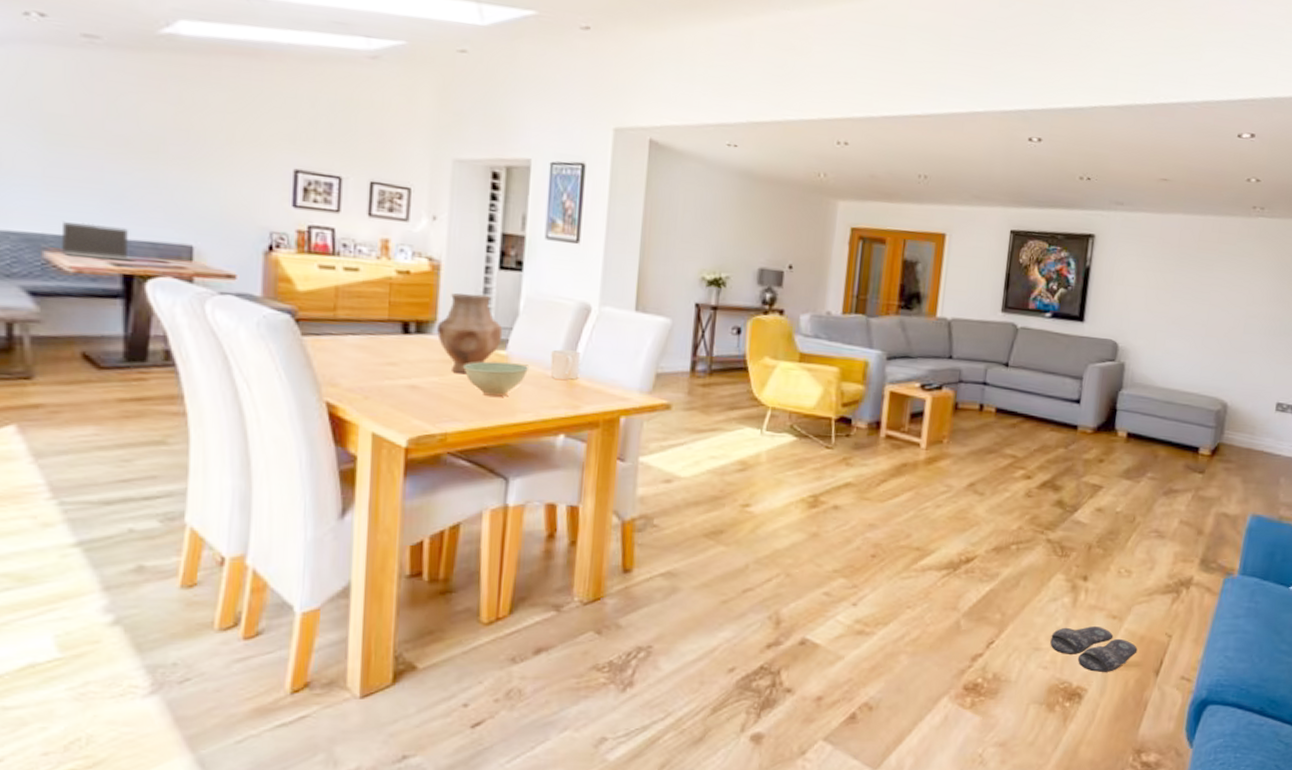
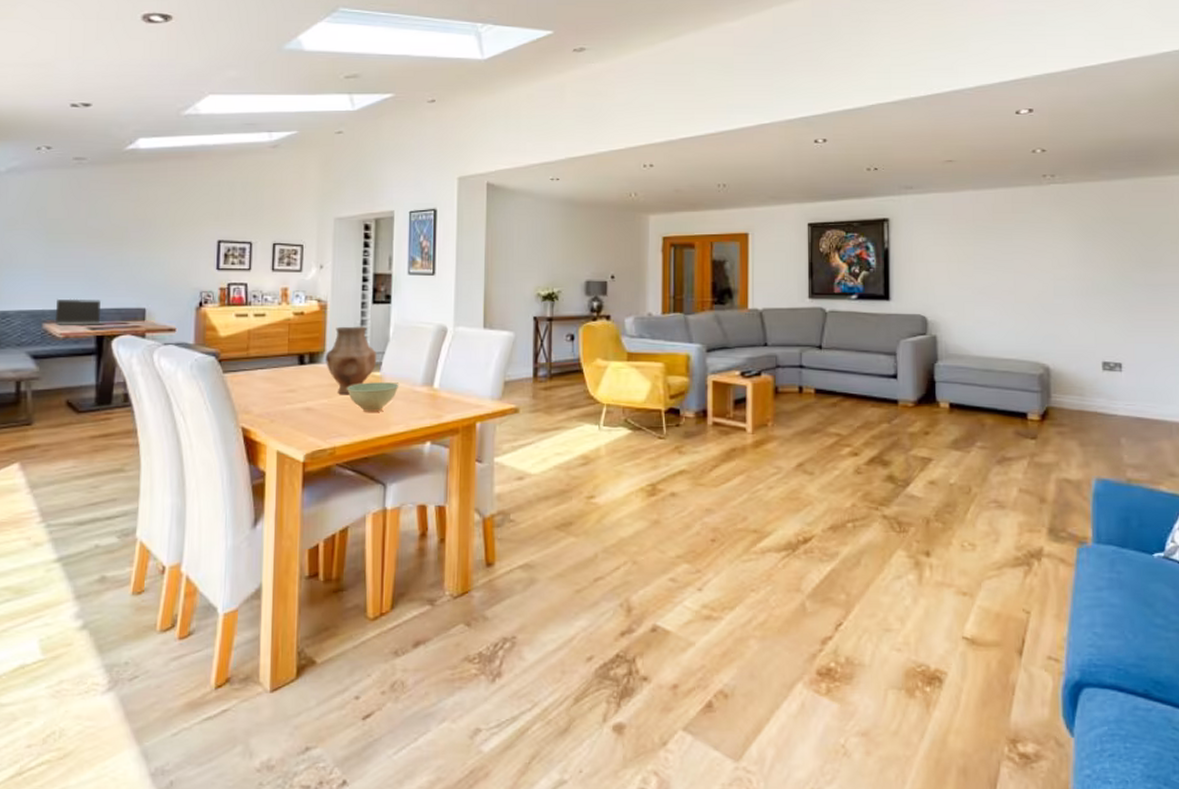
mug: present [550,349,581,381] -> none [416,367,441,394]
slippers: present [1050,626,1137,672] -> none [900,604,994,653]

